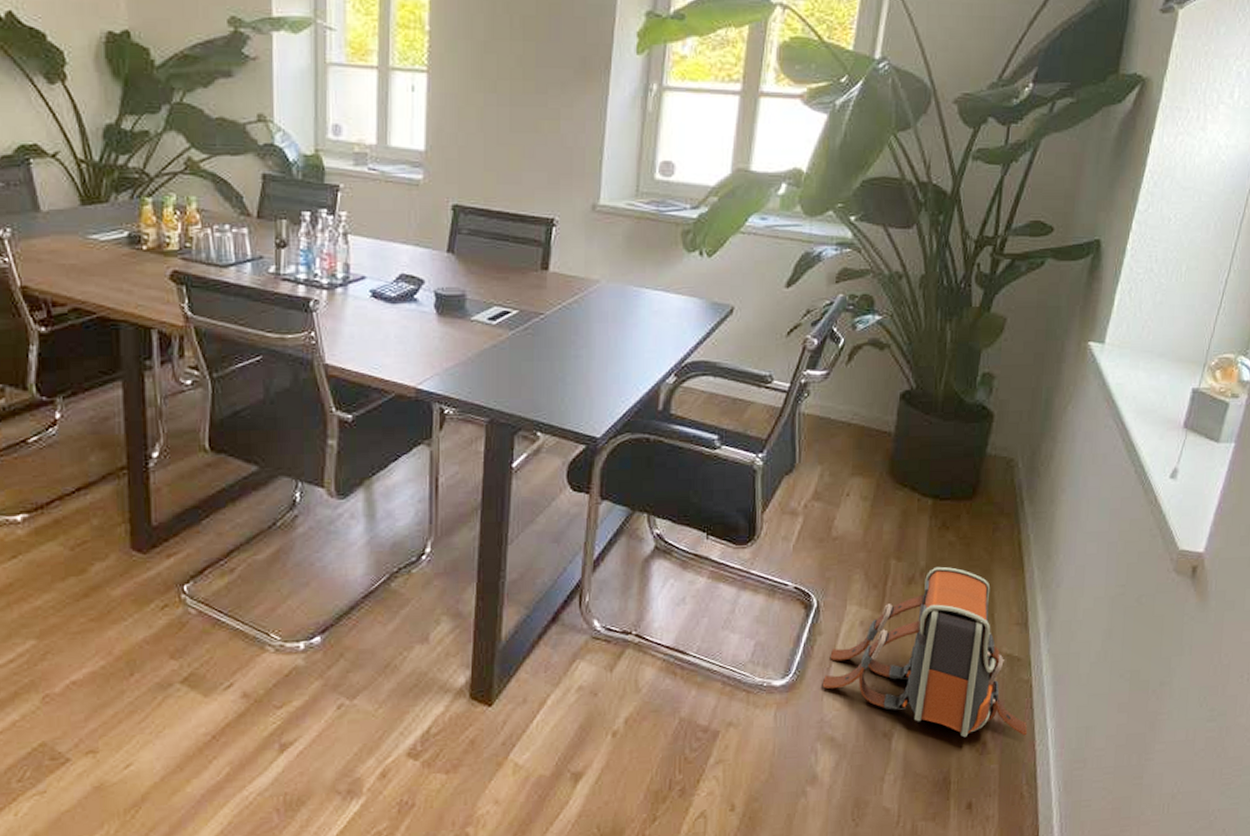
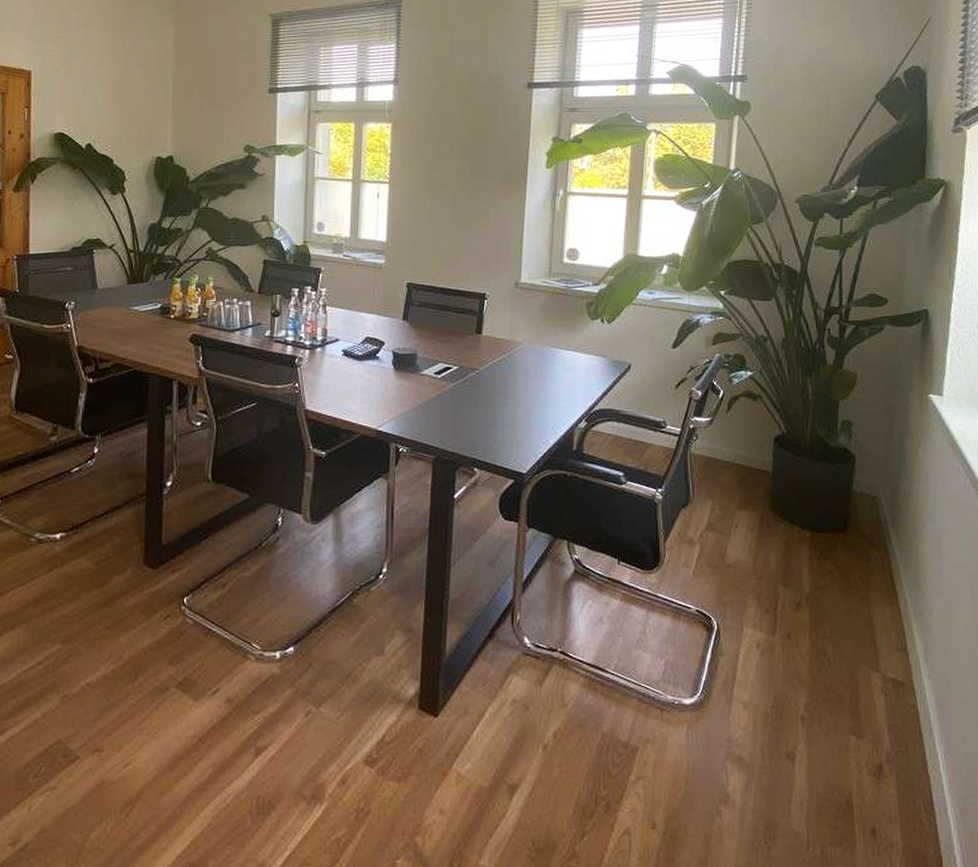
backpack: present [822,566,1028,738] -> none [727,593,920,761]

